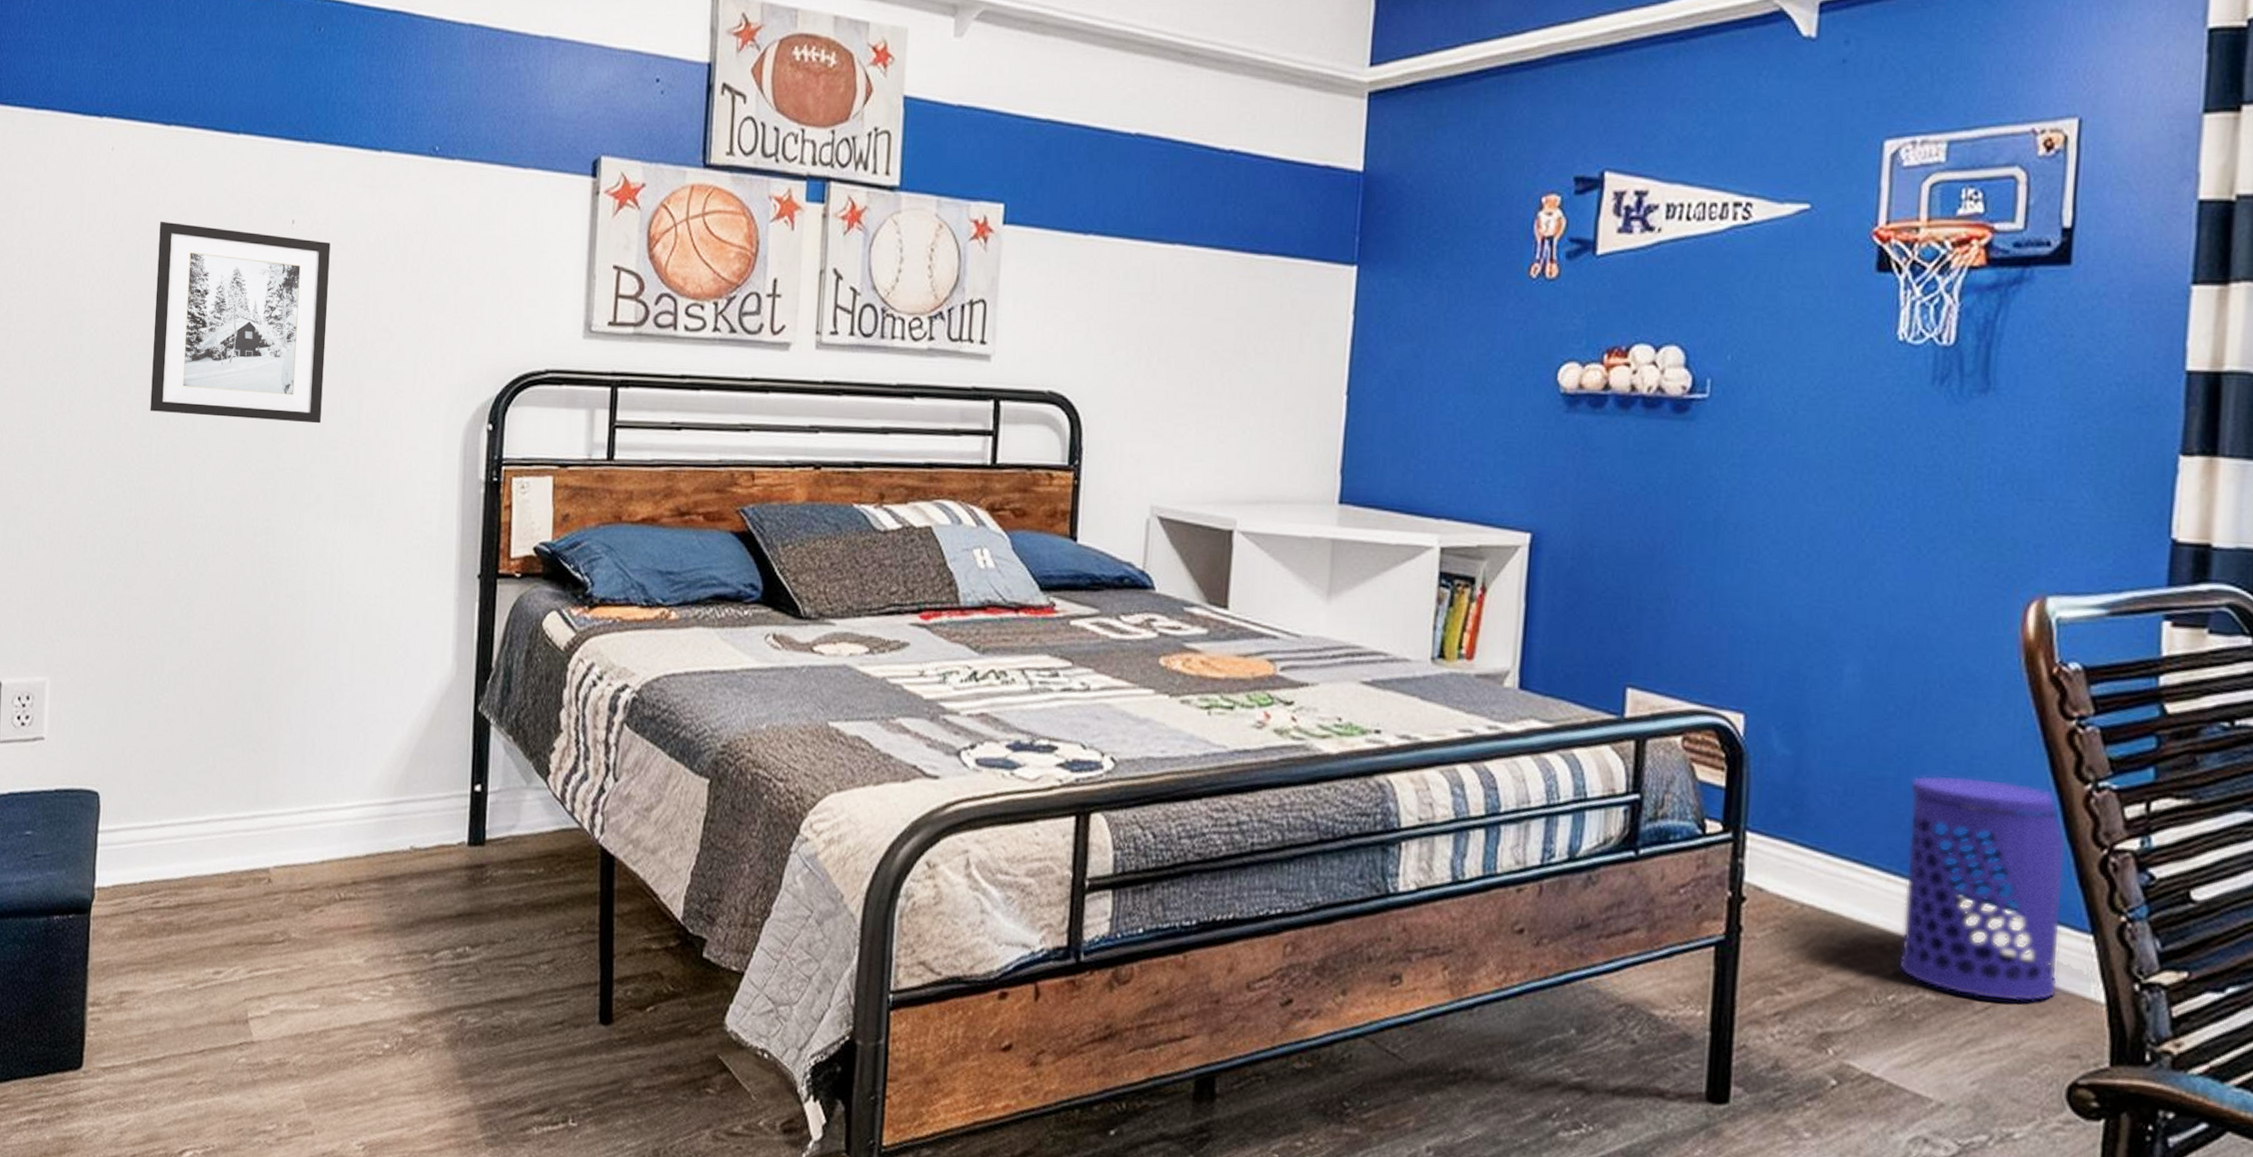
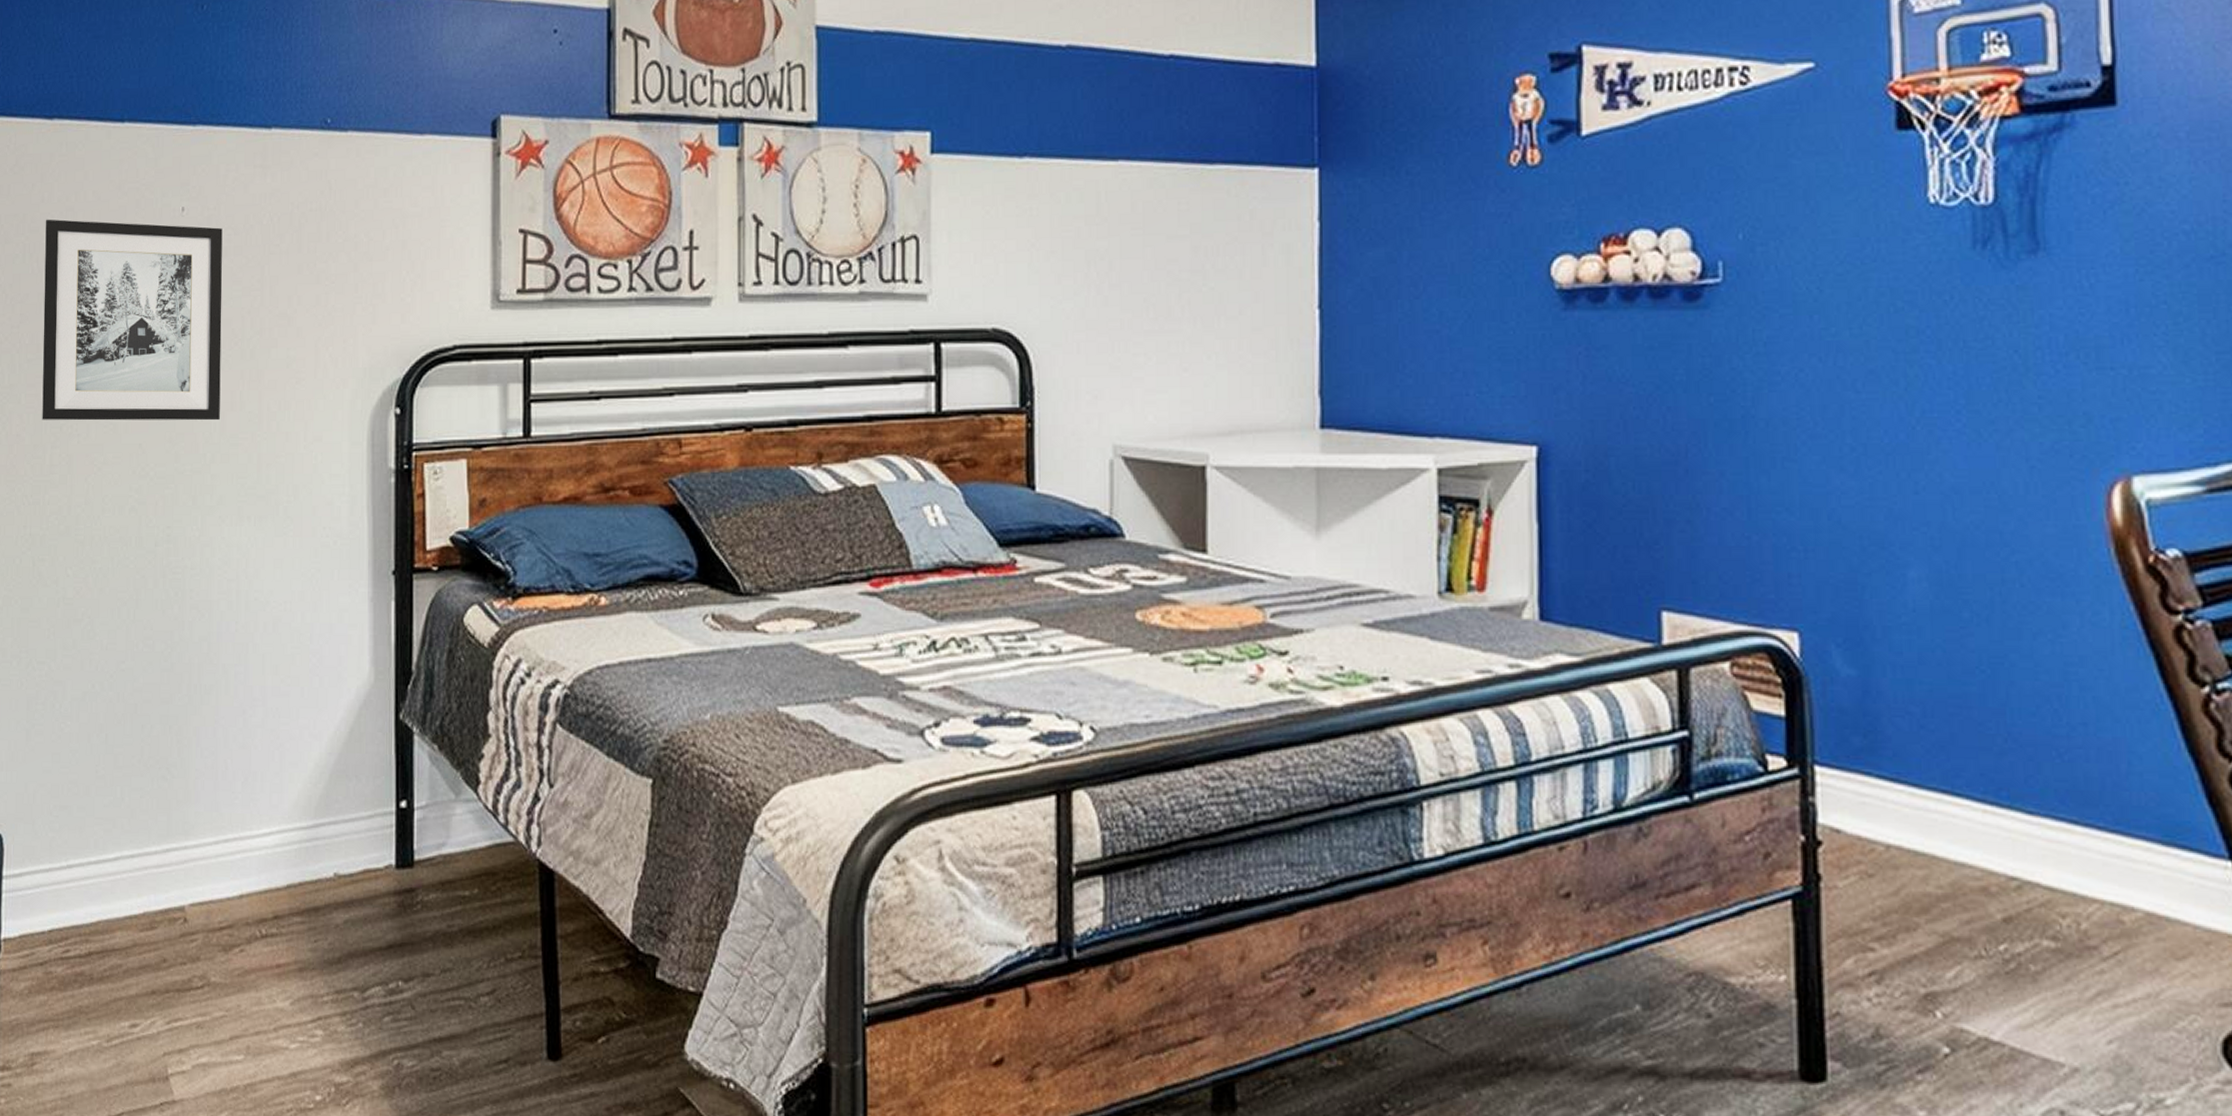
waste bin: present [1898,775,2067,1002] -> none [1997,686,2198,944]

